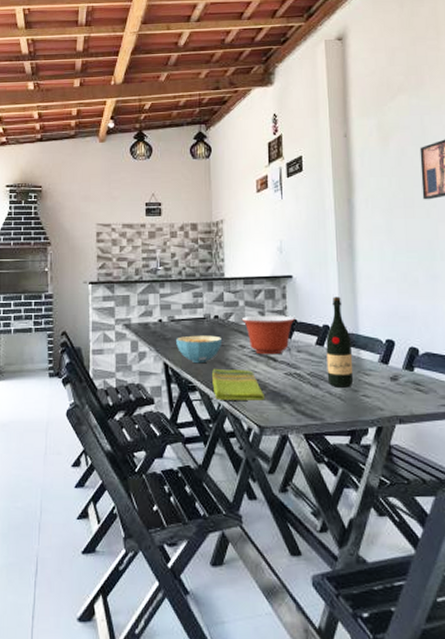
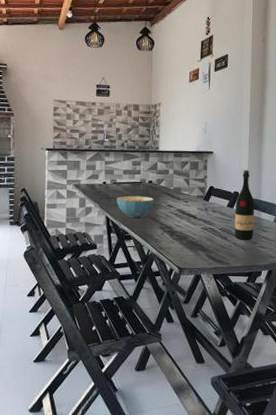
dish towel: present [212,368,264,401] -> none [144,222,185,248]
mixing bowl: present [241,315,295,355] -> none [170,182,213,214]

